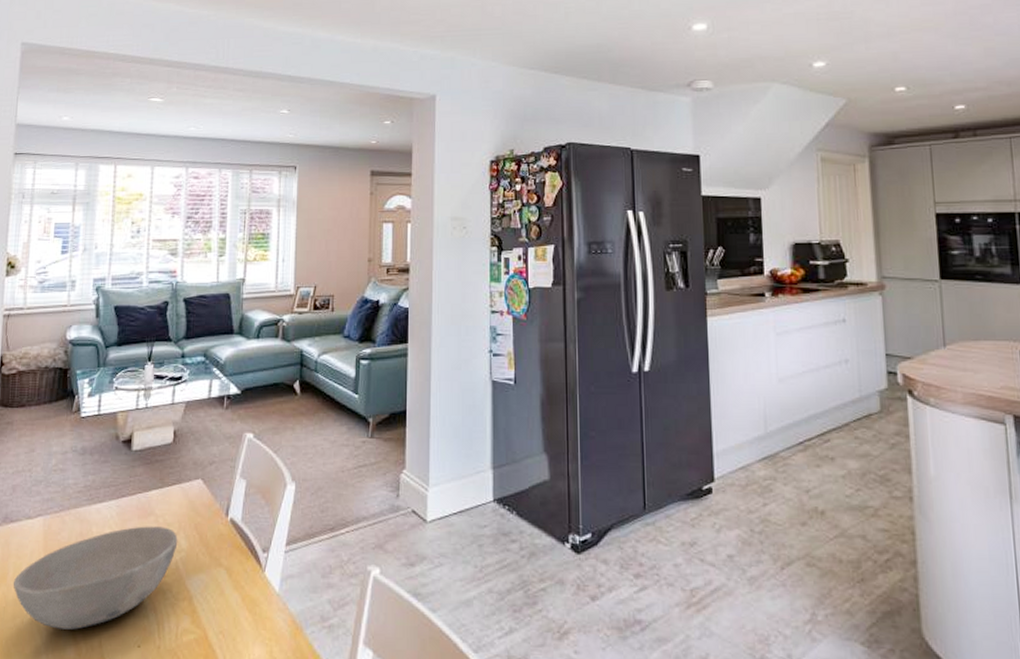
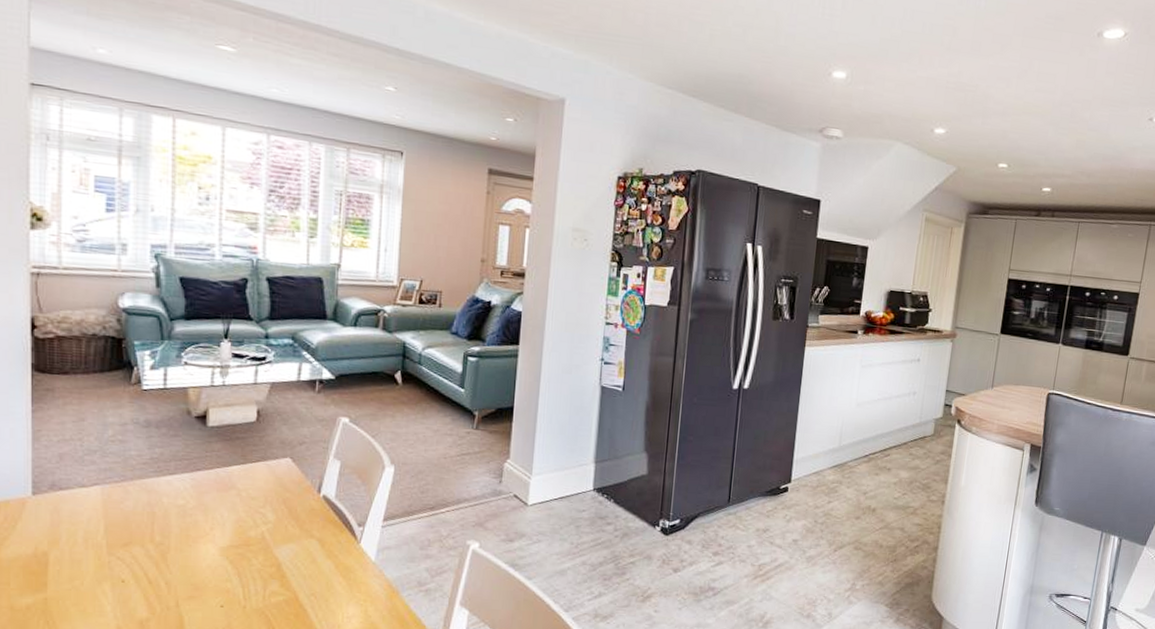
bowl: present [13,526,178,630] -> none [67,499,264,592]

